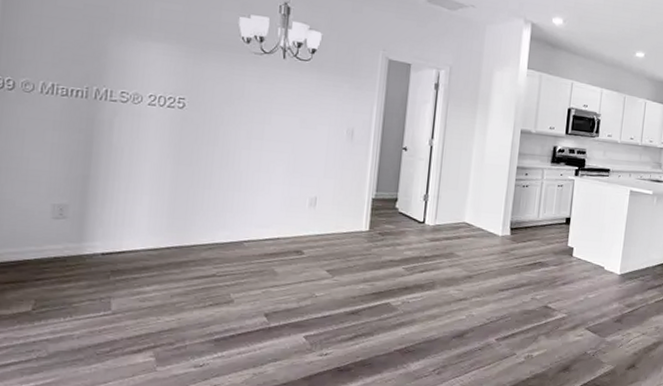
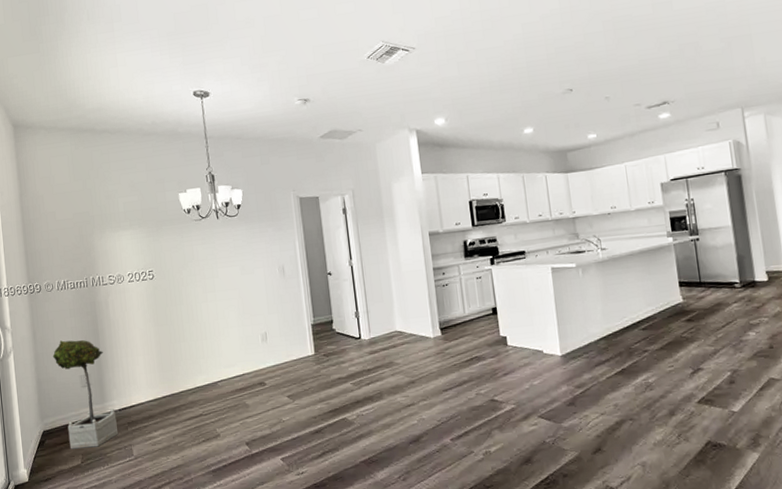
potted tree: none [15,156,96,294] -> present [52,340,119,449]

